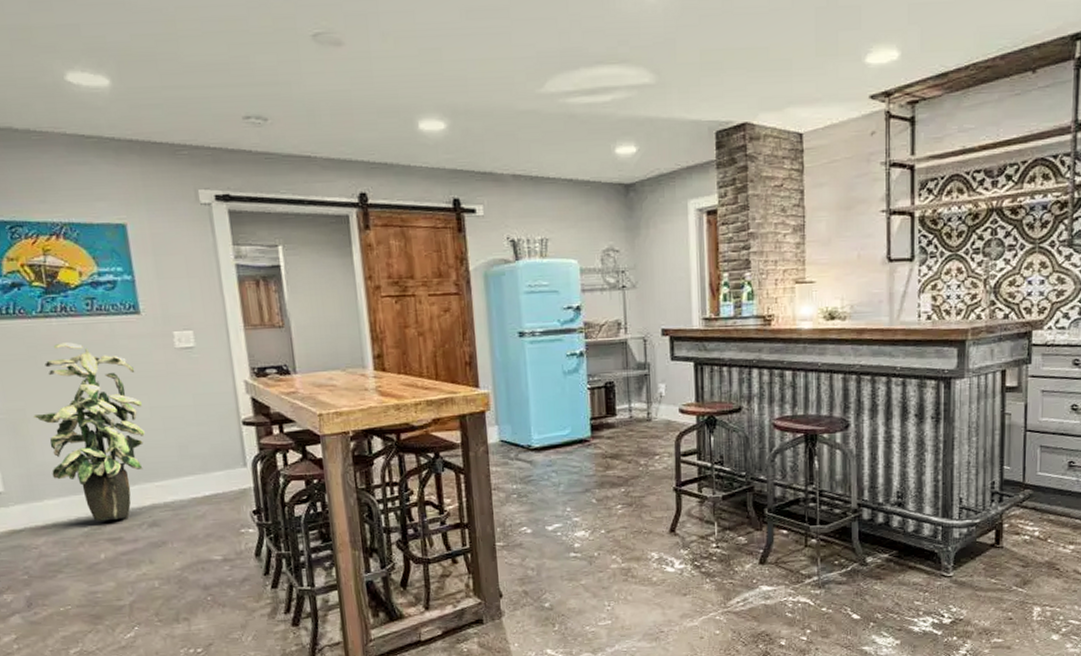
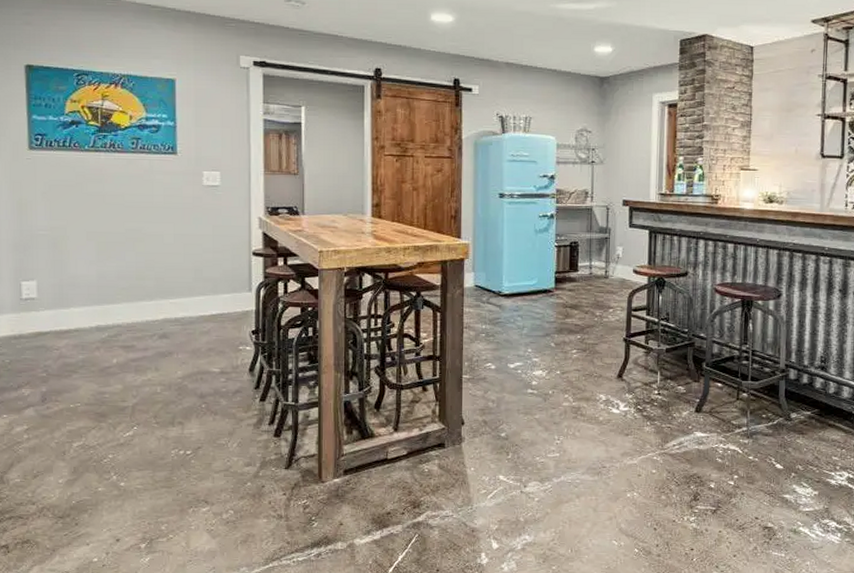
indoor plant: present [32,342,145,521] -> none [72,174,167,330]

